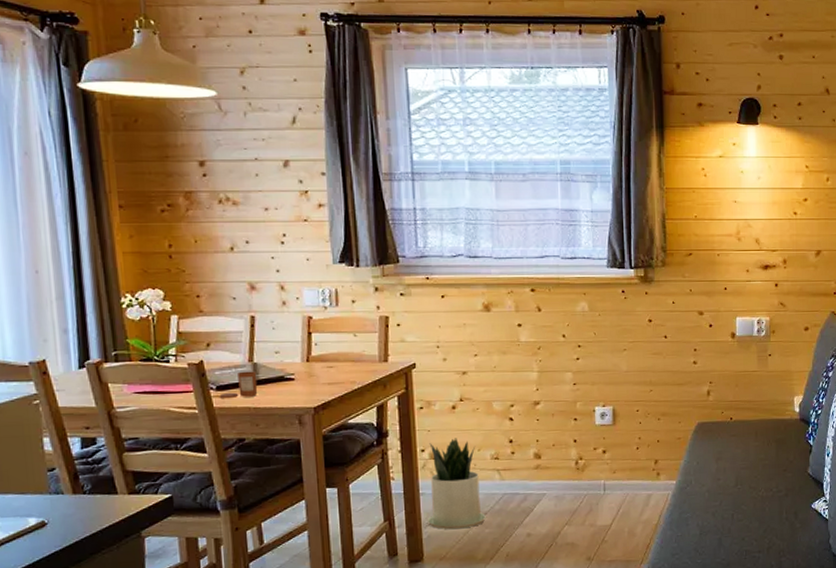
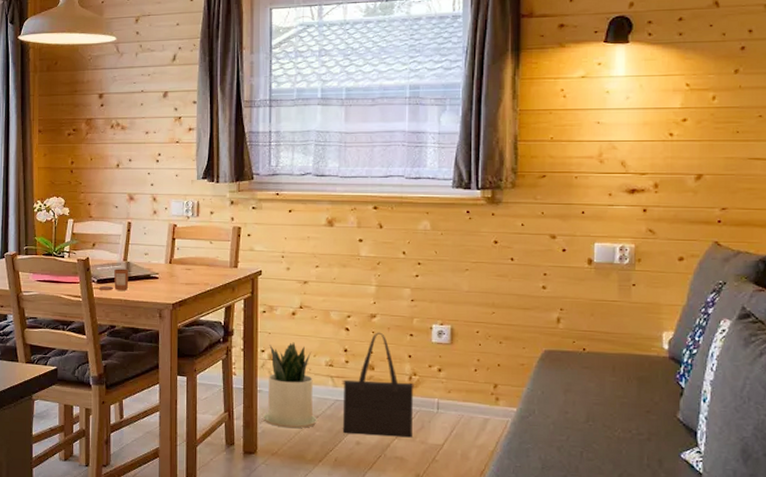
tote bag: none [508,419,582,526] -> present [342,332,416,438]

